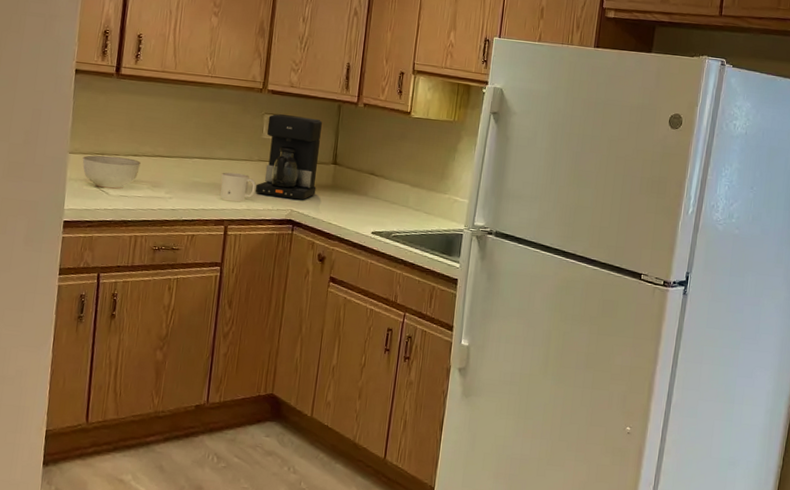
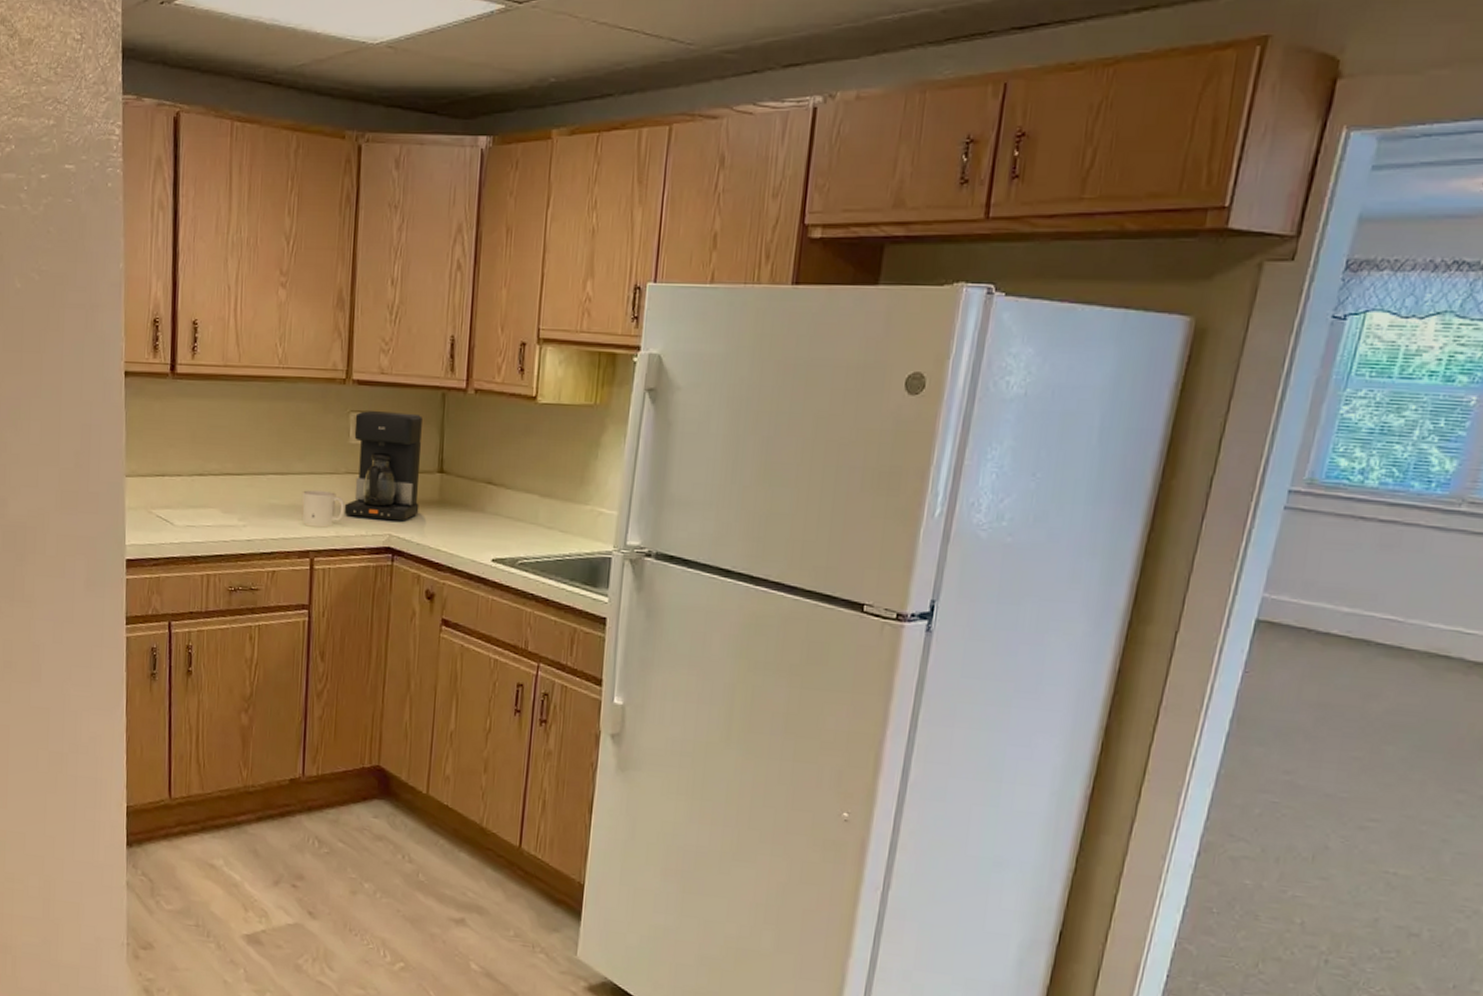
bowl: present [82,155,141,190] -> none [141,477,207,519]

